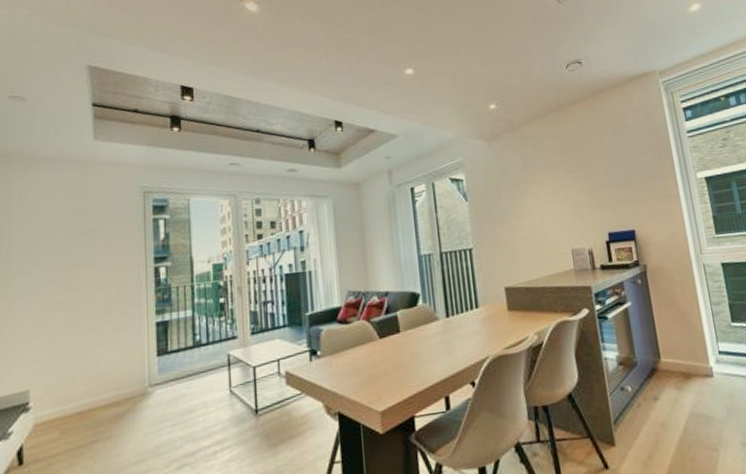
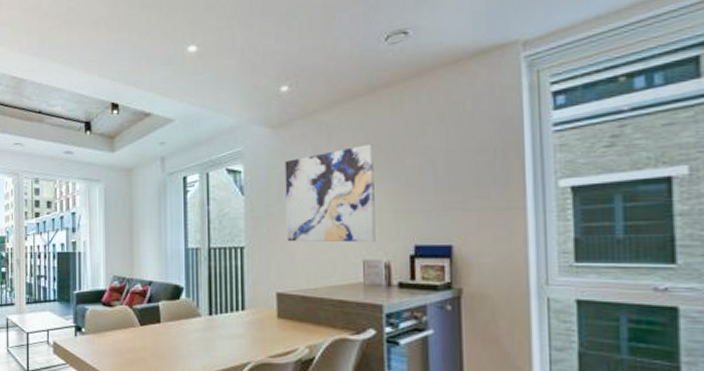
wall art: none [499,151,579,240] -> present [285,144,376,243]

